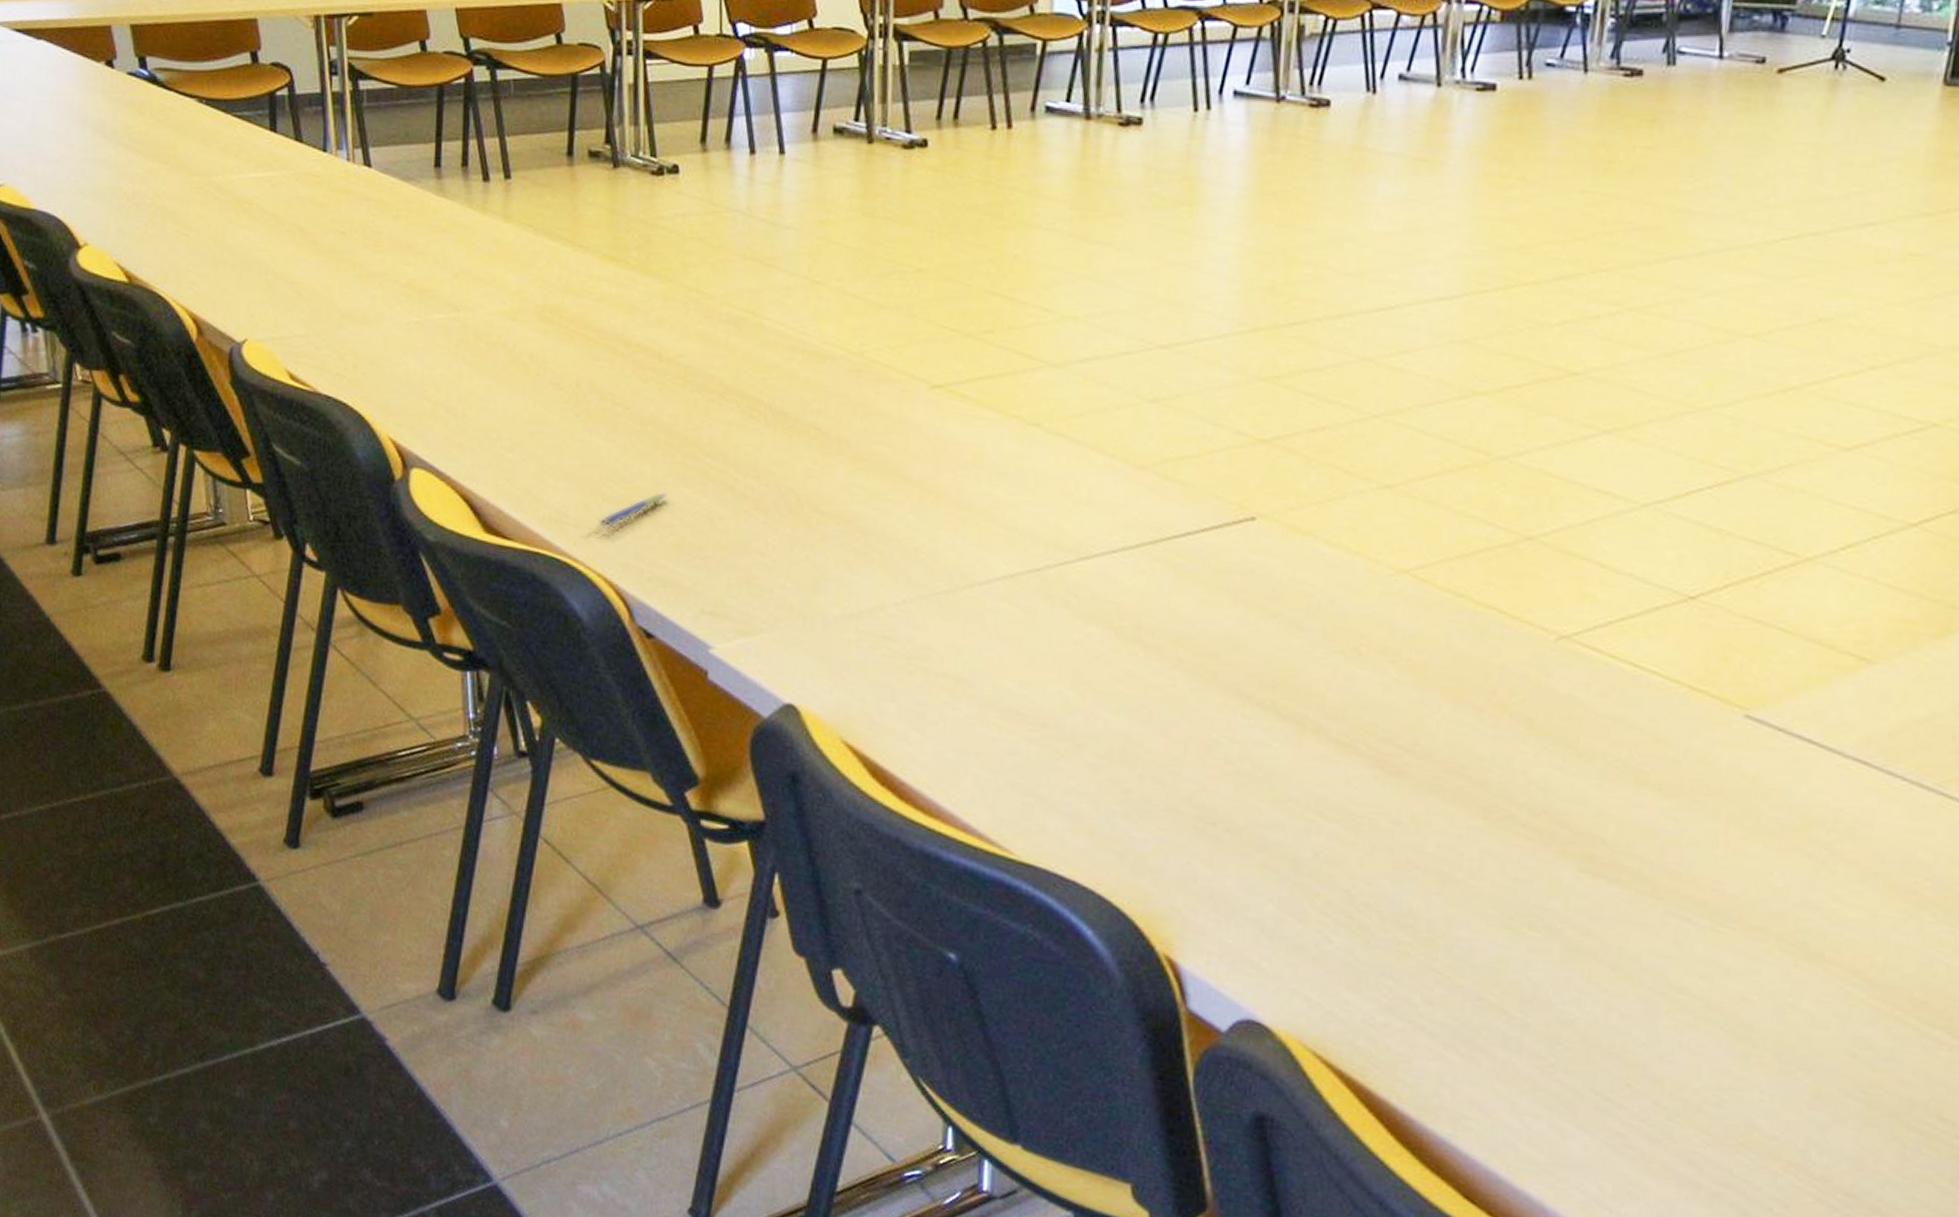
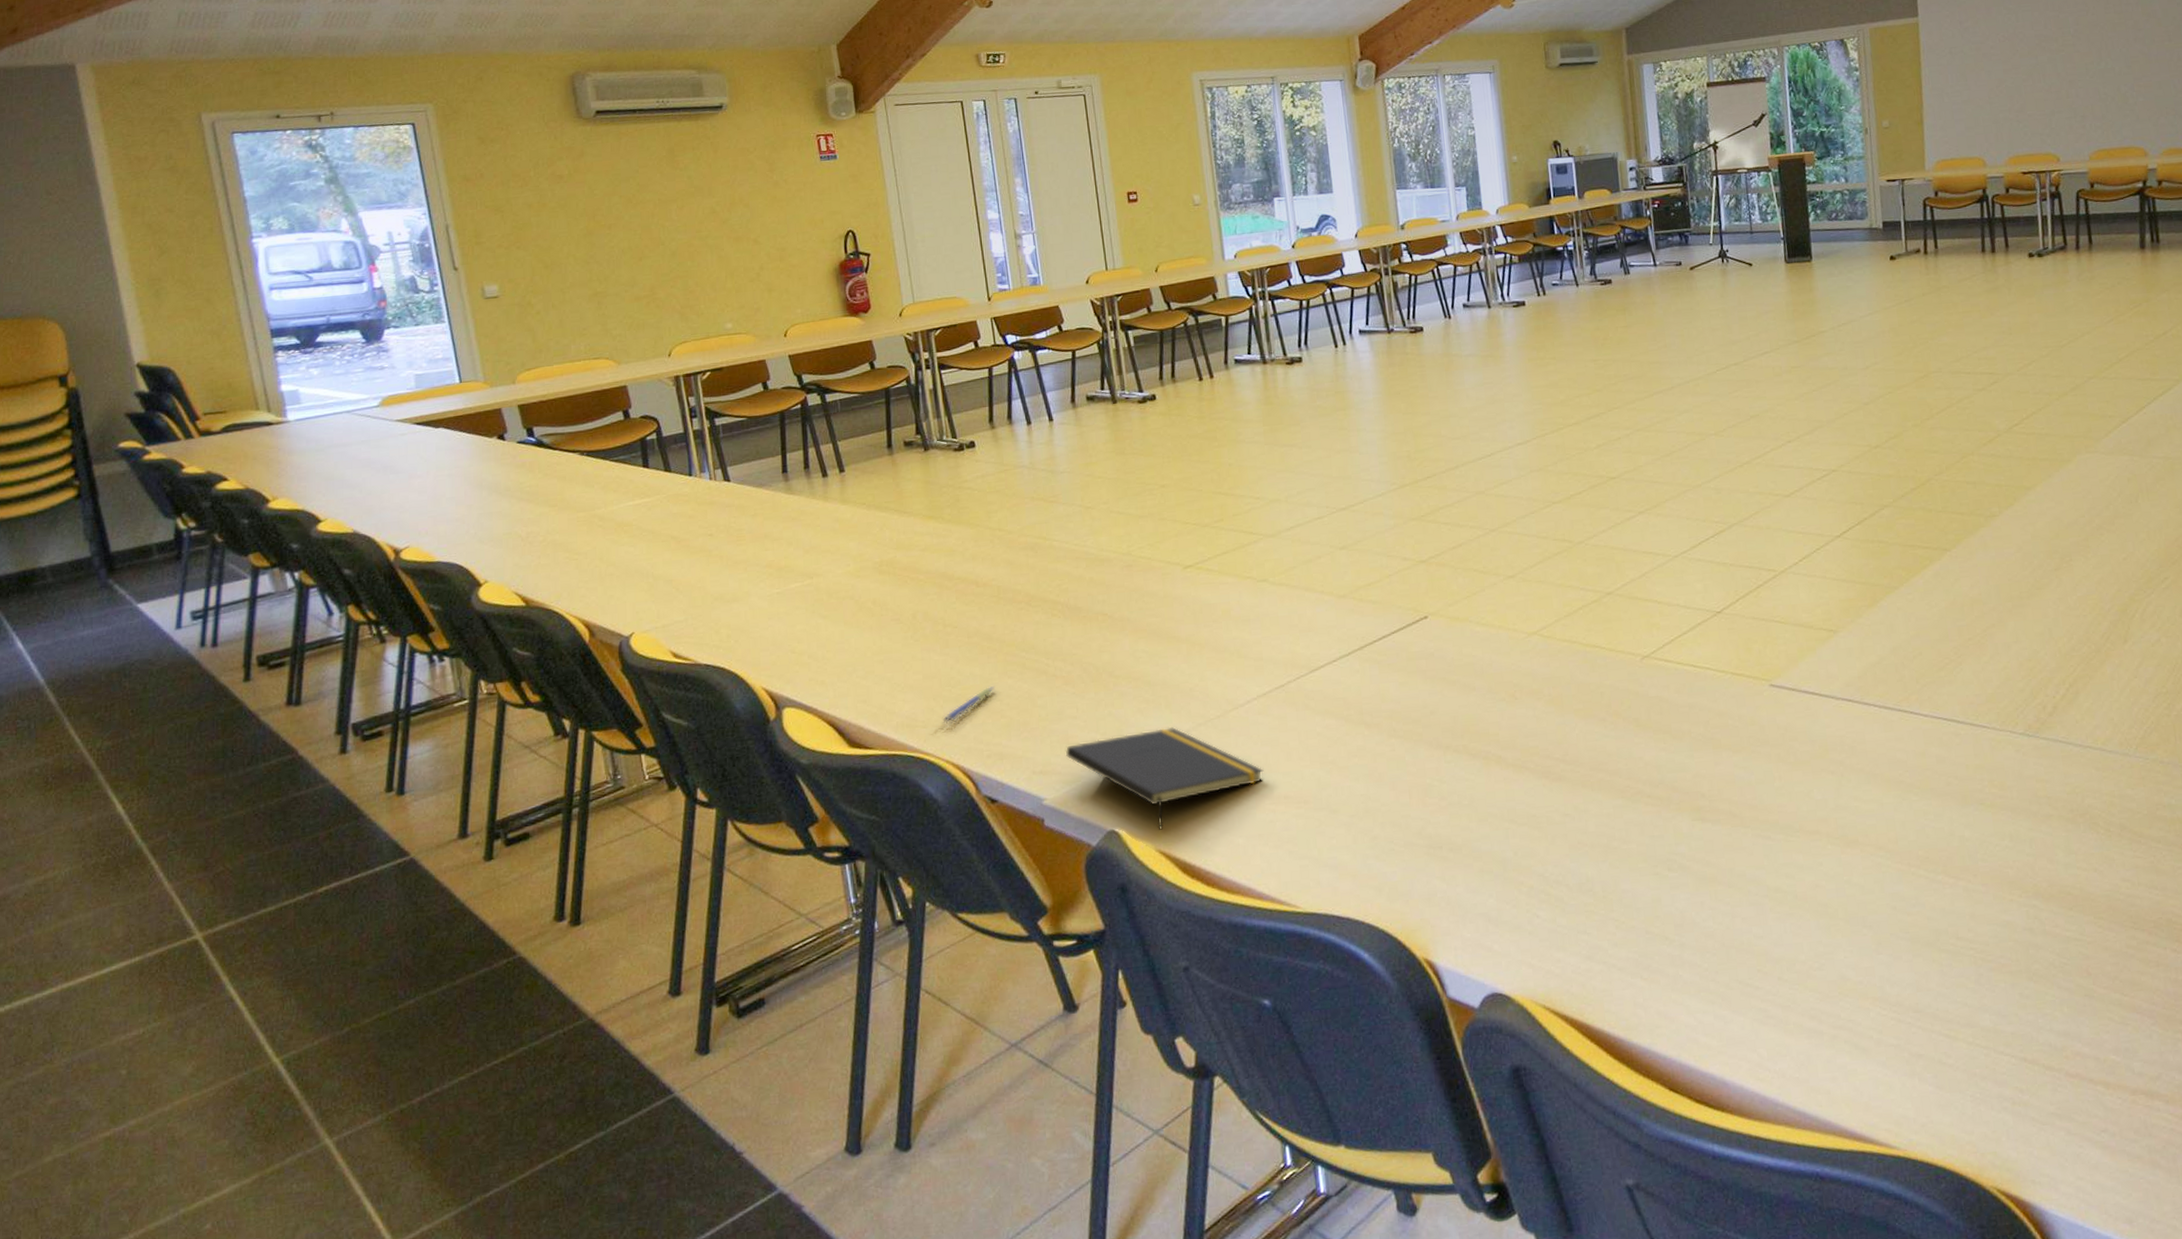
notepad: none [744,587,995,718] -> present [1065,727,1264,830]

